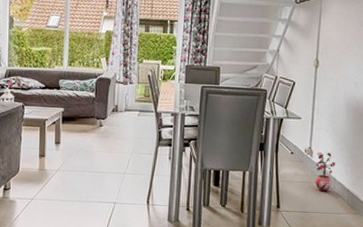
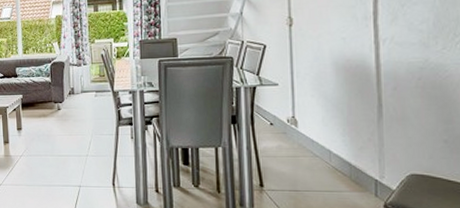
potted plant: present [315,151,336,192] -> none [302,120,329,167]

